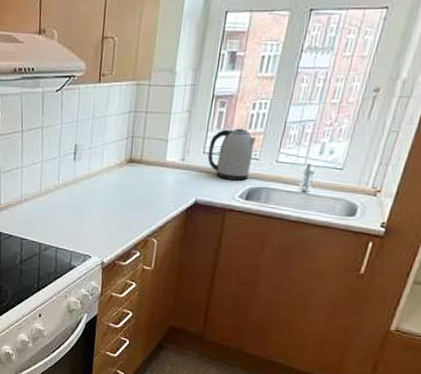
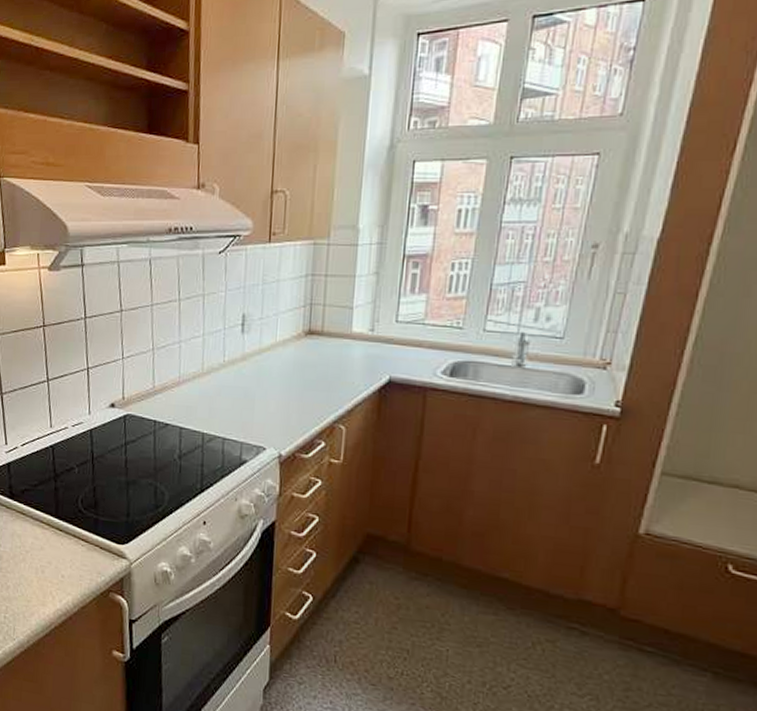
kettle: present [207,128,257,181] -> none [401,293,459,354]

